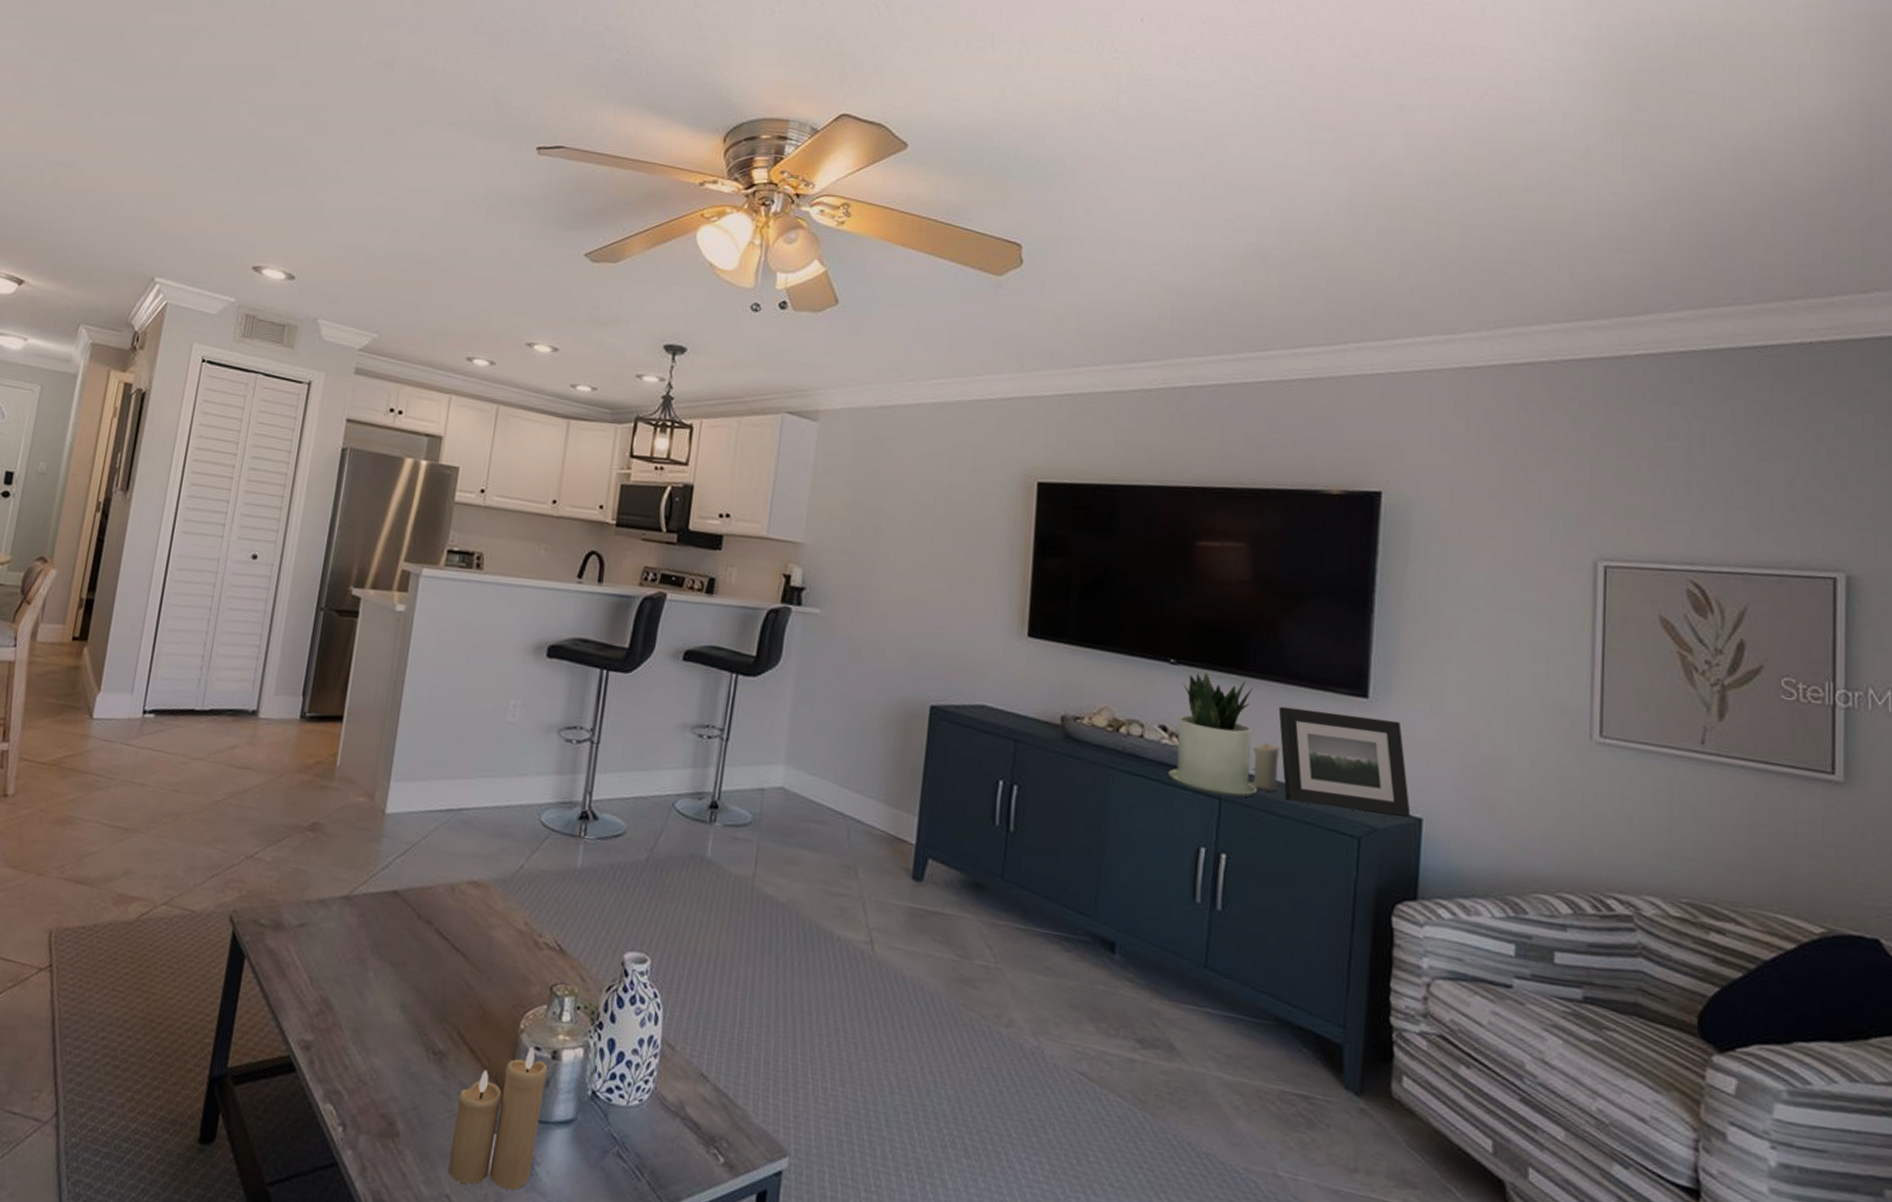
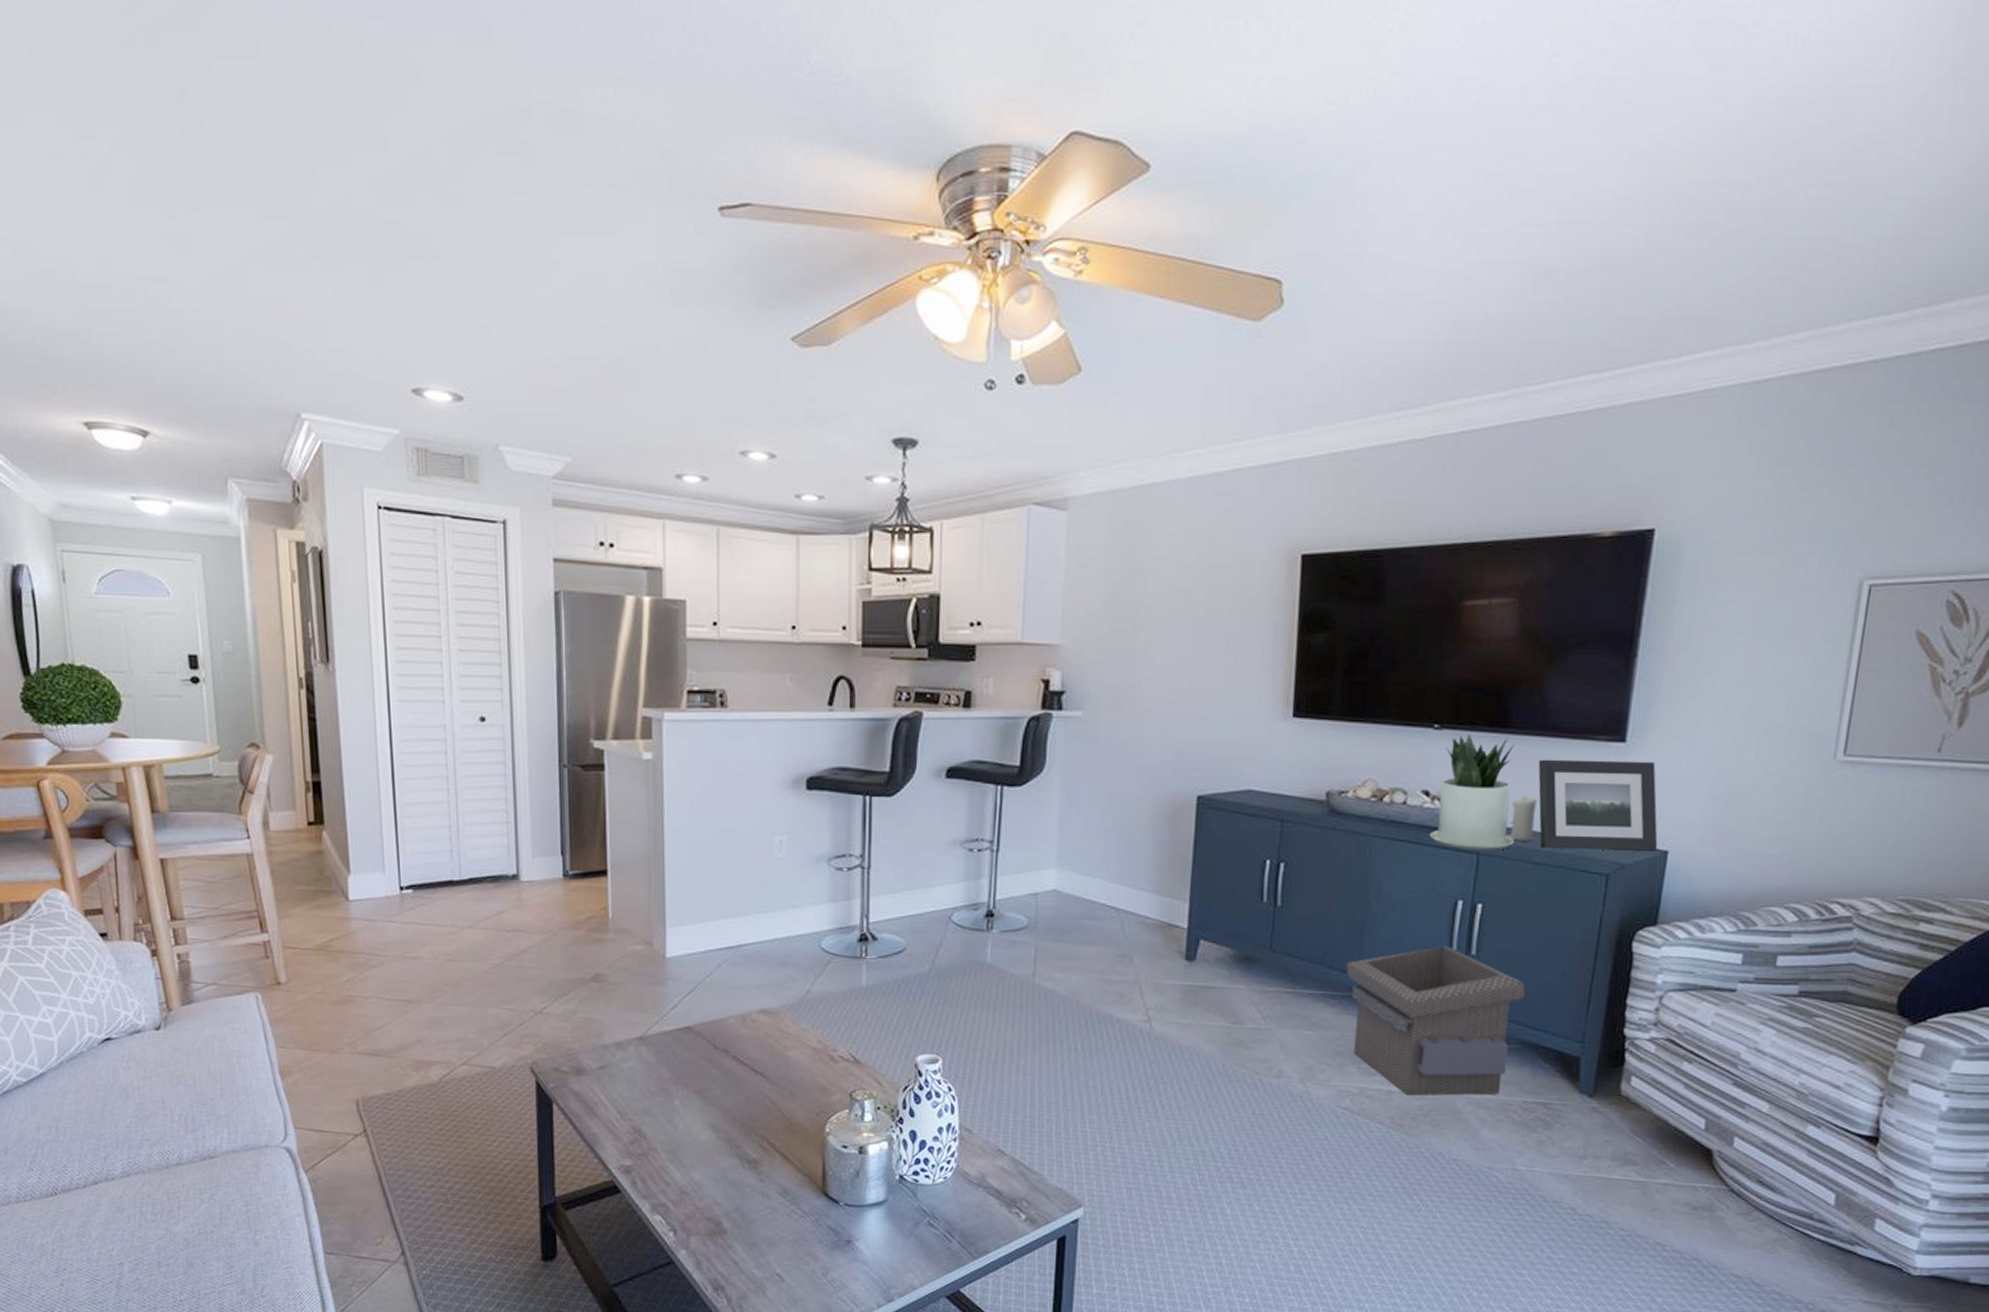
candle: present [448,1047,548,1191] -> none [775,1146,856,1263]
storage basket: none [1082,896,1277,1079] -> present [1346,946,1525,1096]

